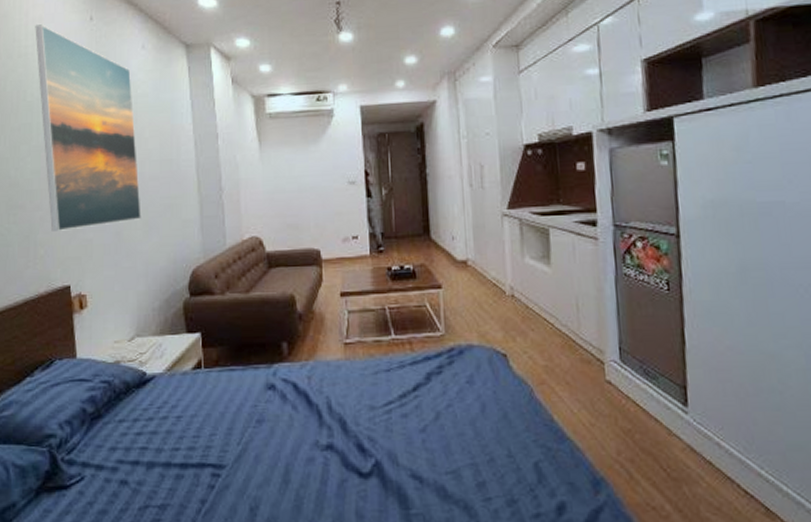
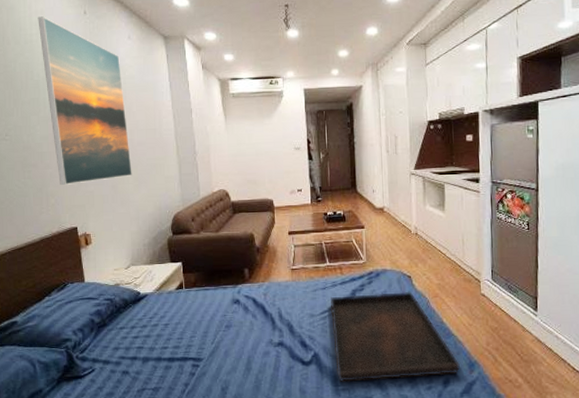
serving tray: none [396,375,582,505] -> present [330,291,461,383]

